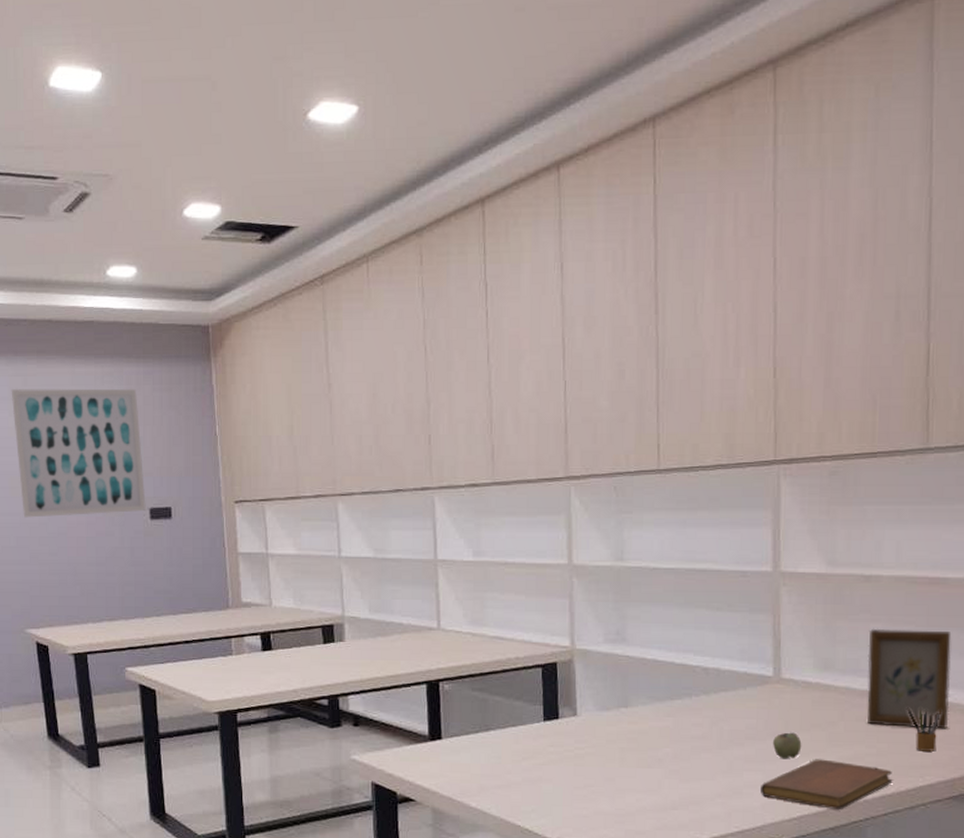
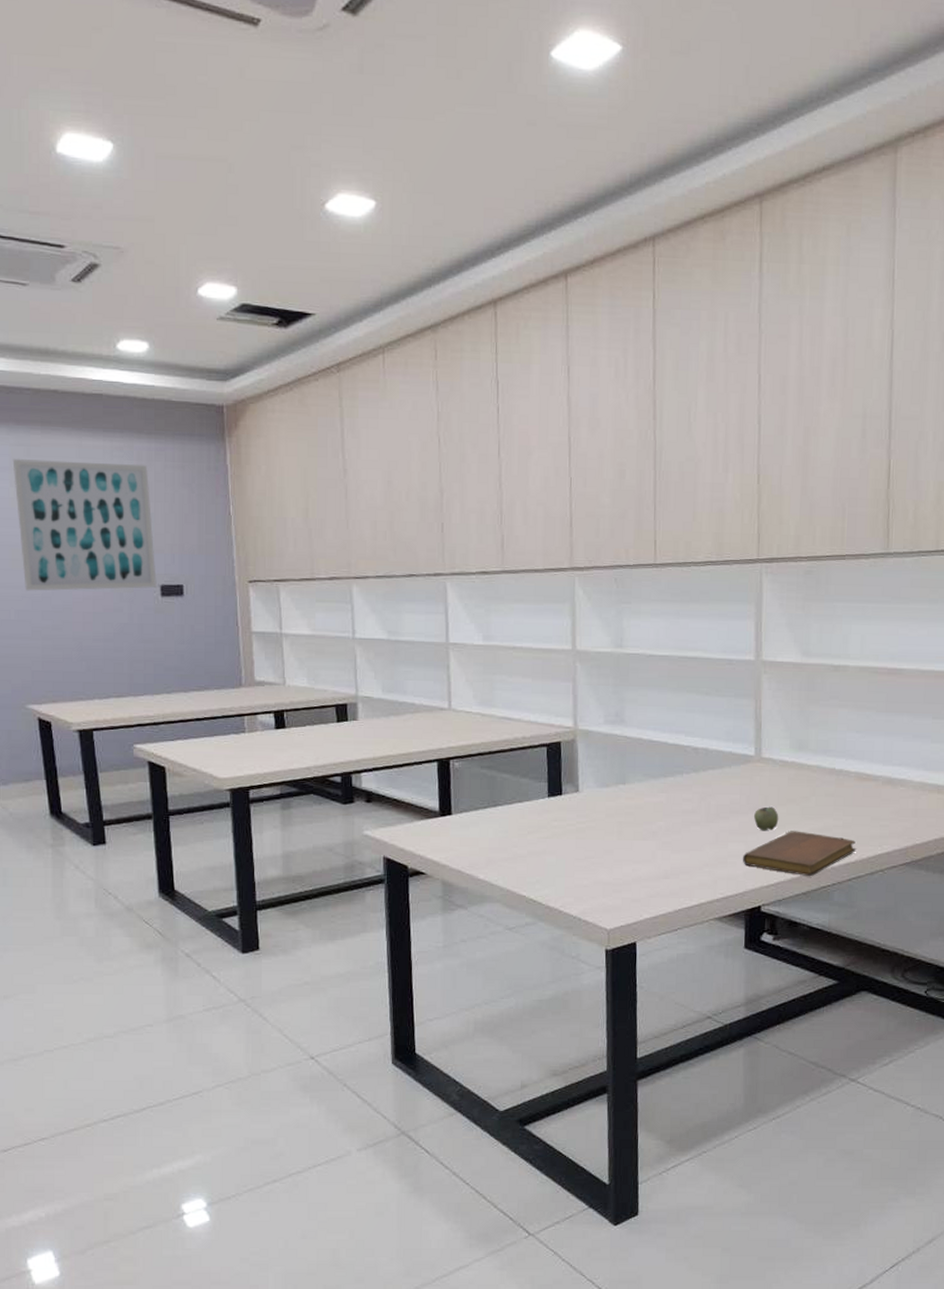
picture frame: present [867,628,952,729] -> none [835,713,906,803]
pencil box: present [907,707,941,752] -> none [869,784,897,823]

